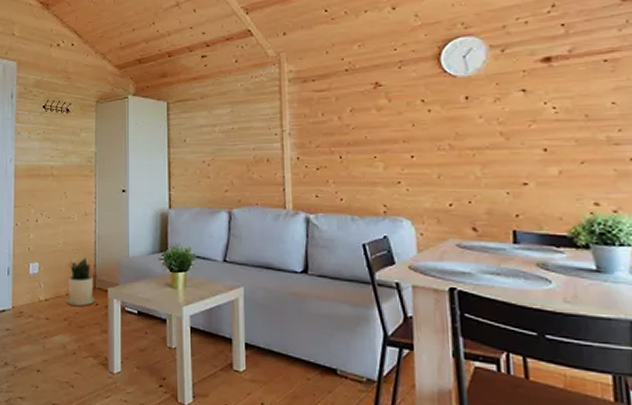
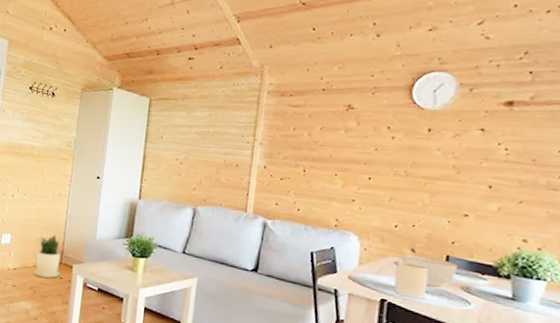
mug: none [459,244,499,285] -> present [394,262,429,300]
bowl: none [463,233,528,268] -> present [401,253,458,288]

